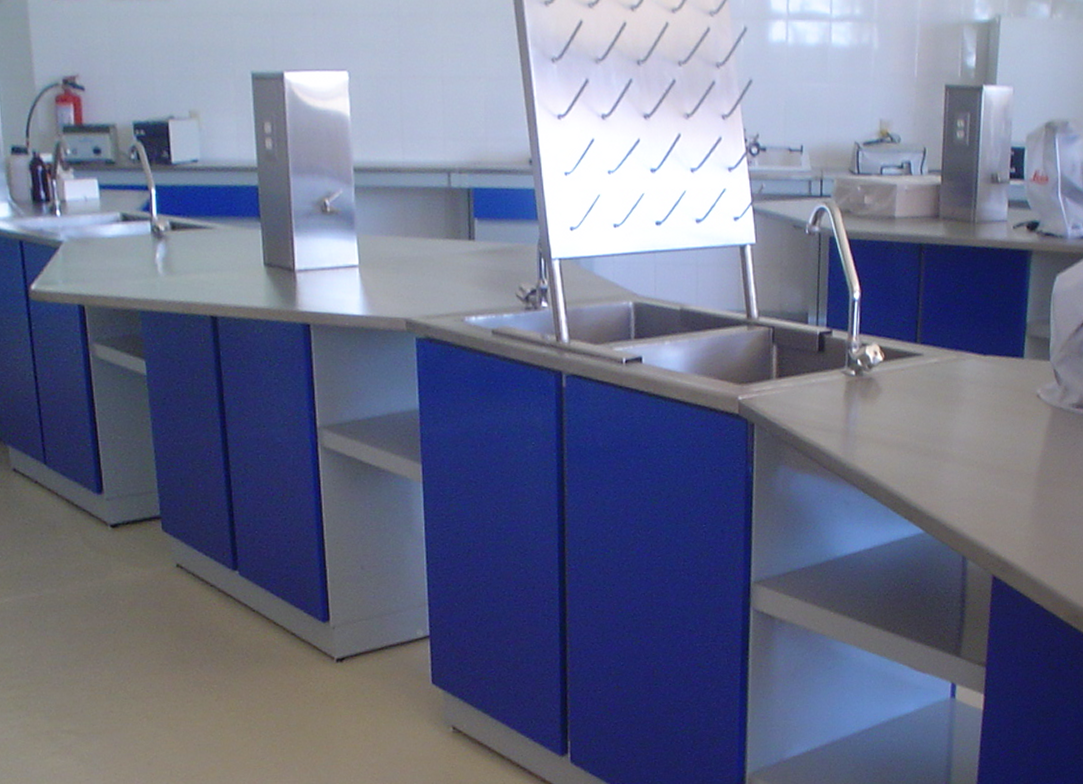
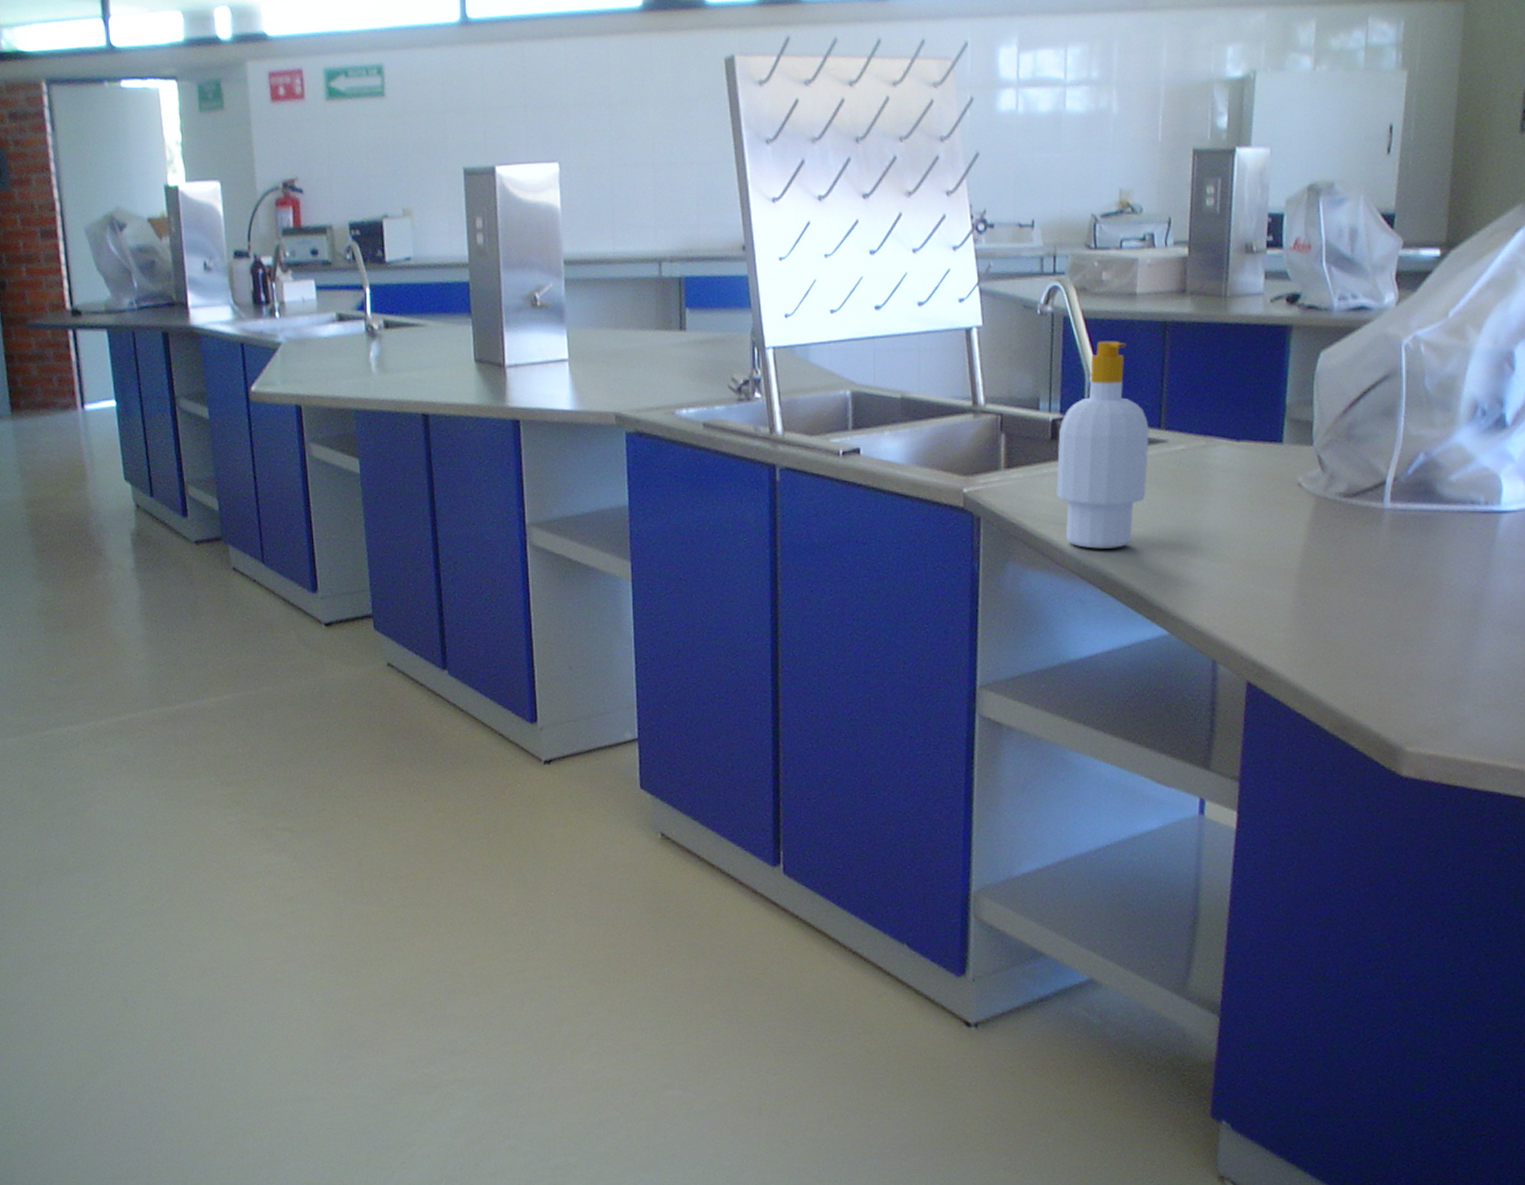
soap bottle: none [823,260,907,454] -> present [1056,340,1149,549]

